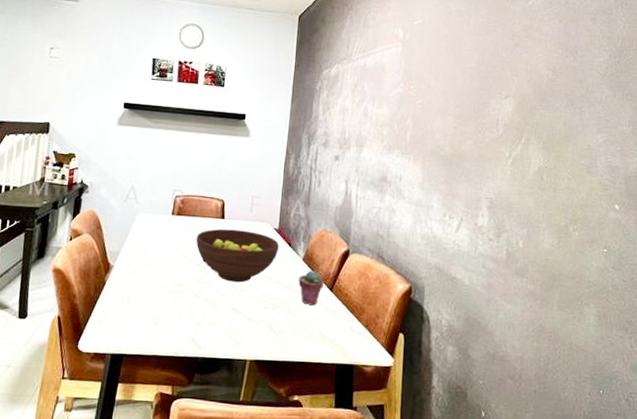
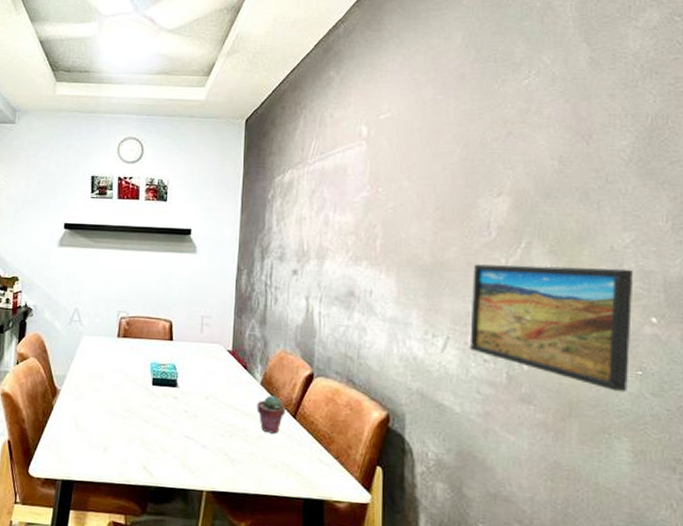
fruit bowl: present [196,228,280,283] -> none [143,351,234,408]
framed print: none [478,156,604,267] -> present [469,264,634,392]

